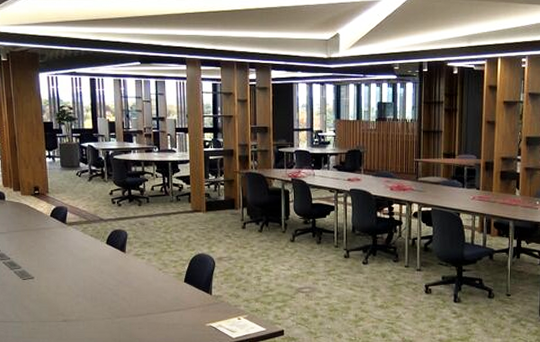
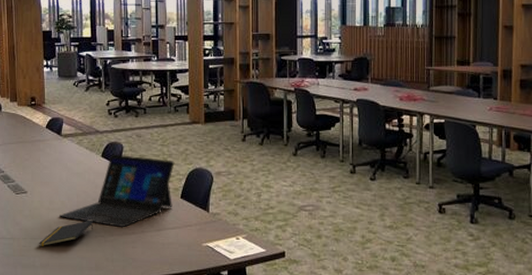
notepad: none [46,303,101,330] -> present [38,220,94,247]
laptop: none [67,241,178,310] -> present [60,154,175,227]

